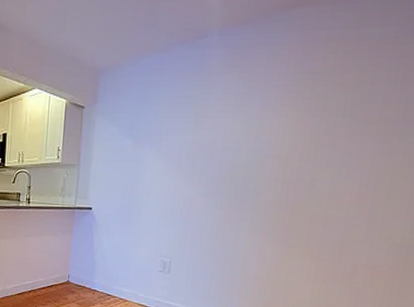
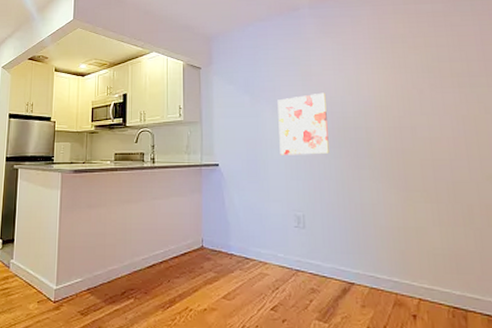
wall art: none [156,137,218,204] -> present [277,92,329,155]

